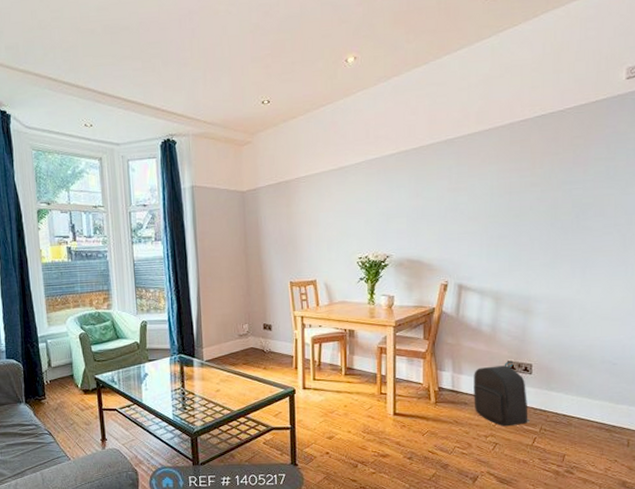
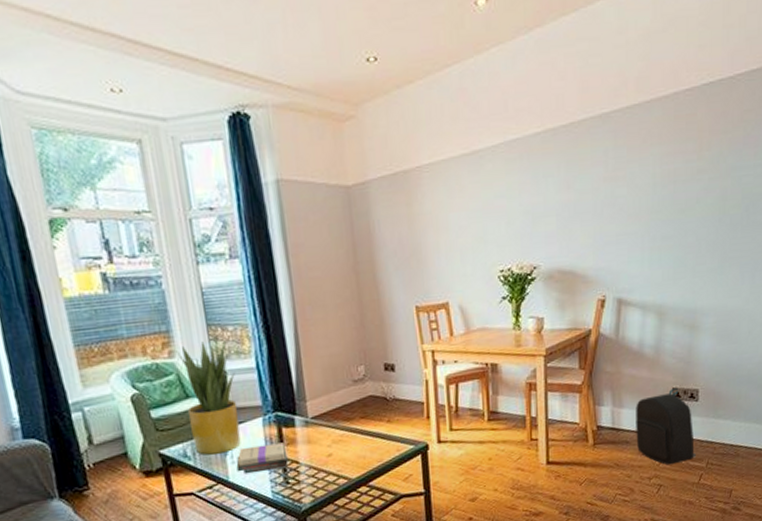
planter: none [113,297,153,383] -> present [176,338,241,456]
books: none [148,378,187,399] -> present [236,442,288,474]

